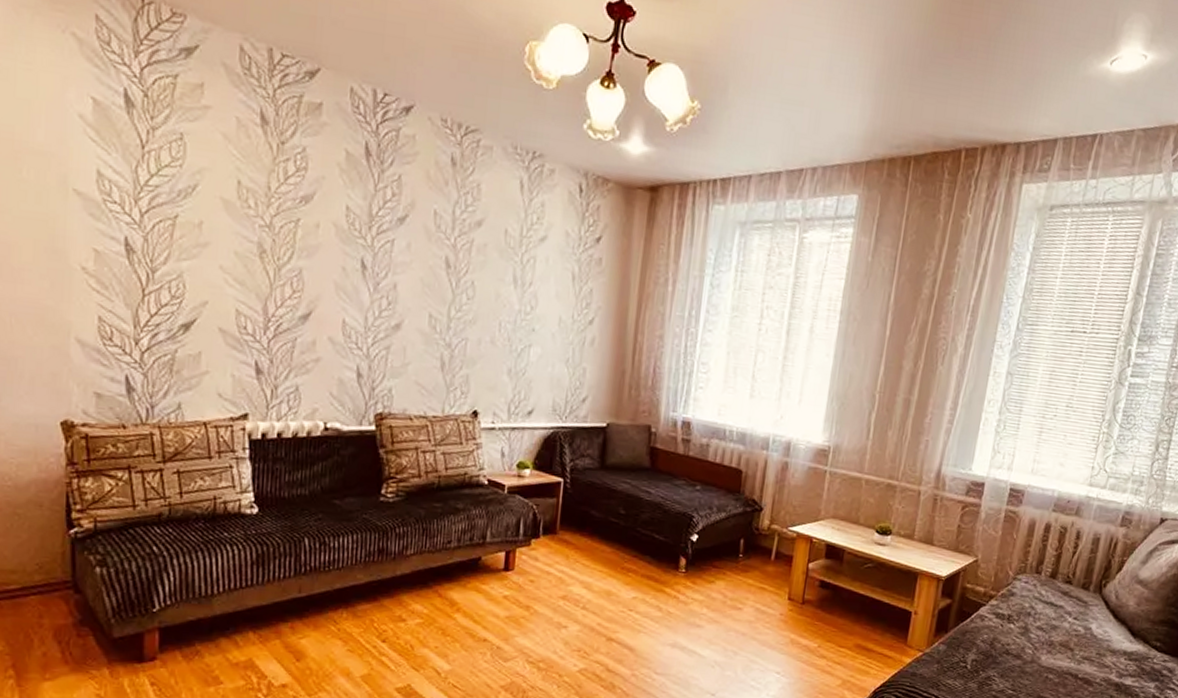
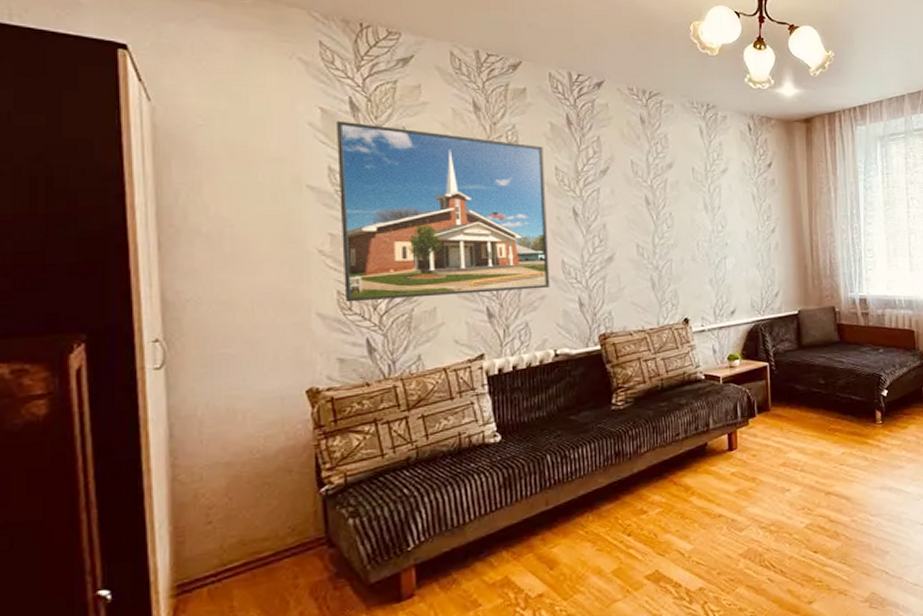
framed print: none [105,115,335,350] -> present [335,120,550,302]

